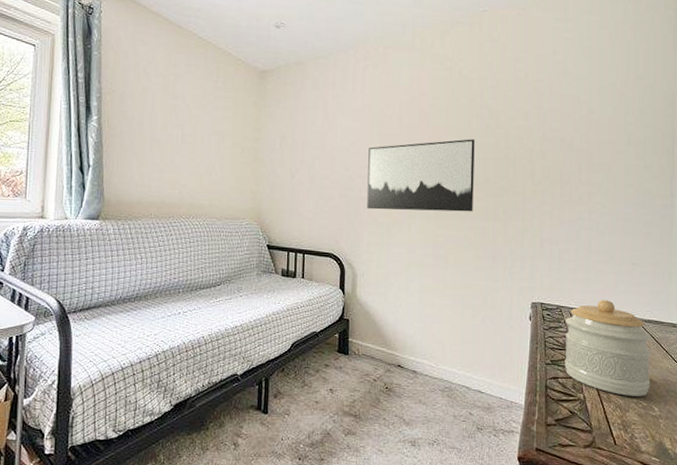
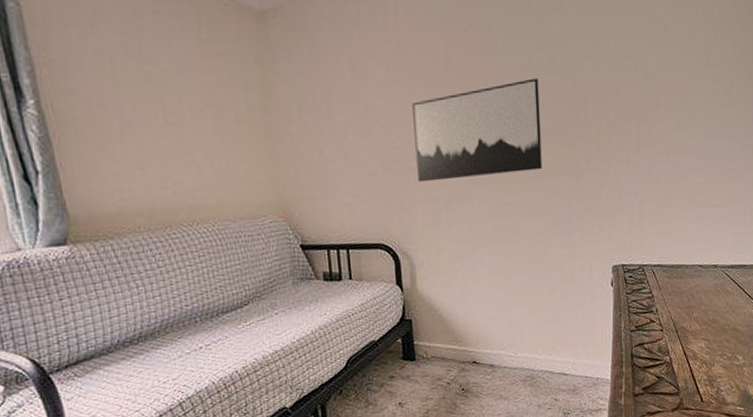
jar: present [564,300,651,396] -> none [648,250,734,350]

